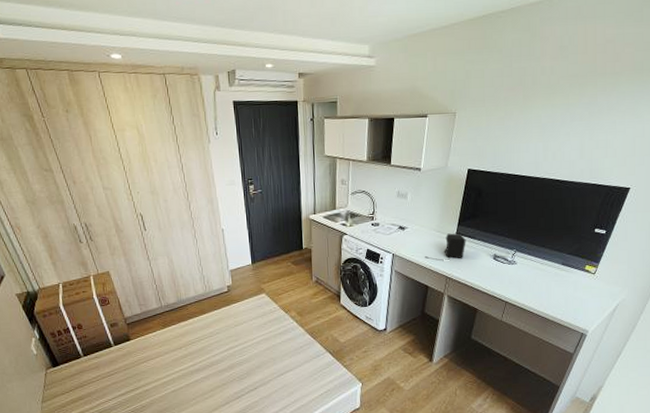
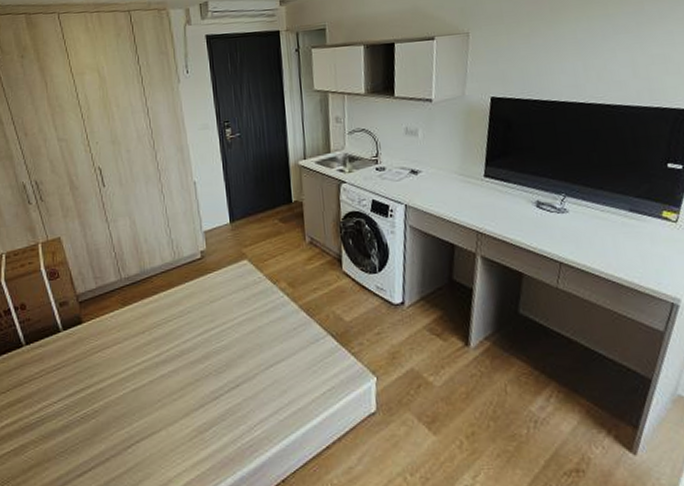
coffee maker: present [424,233,466,261] -> none [446,175,499,211]

